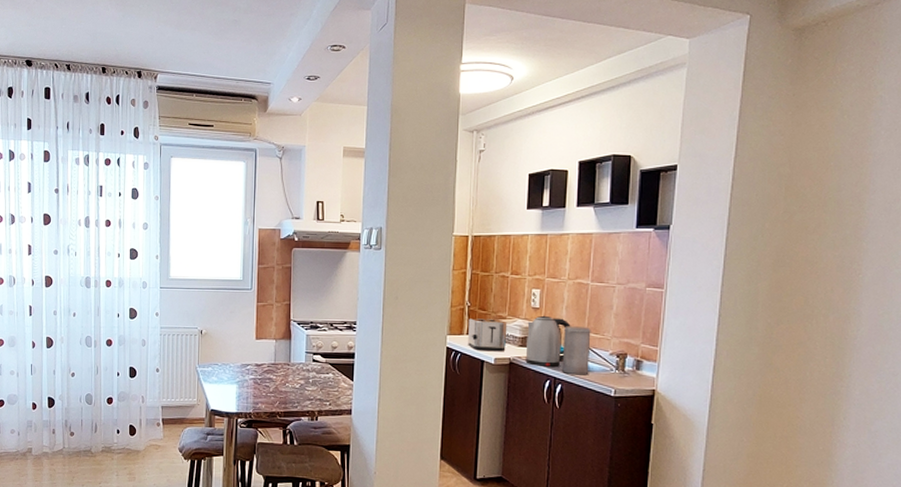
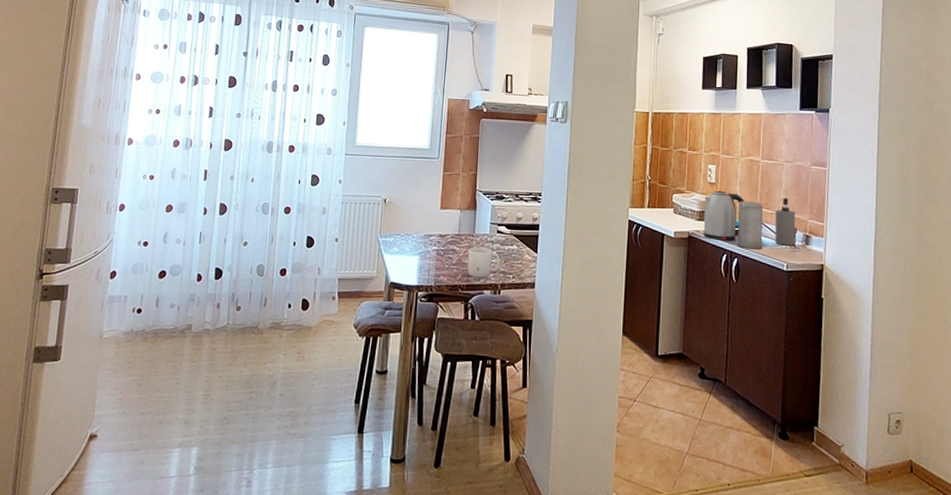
mug: none [284,375,316,405] -> present [467,247,500,278]
toaster: present [468,318,507,352] -> none [649,192,686,226]
soap dispenser: none [602,322,626,372] -> present [773,198,796,246]

